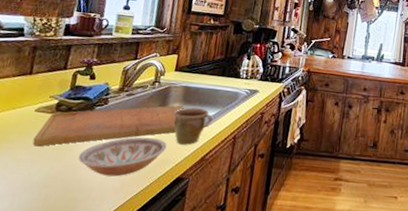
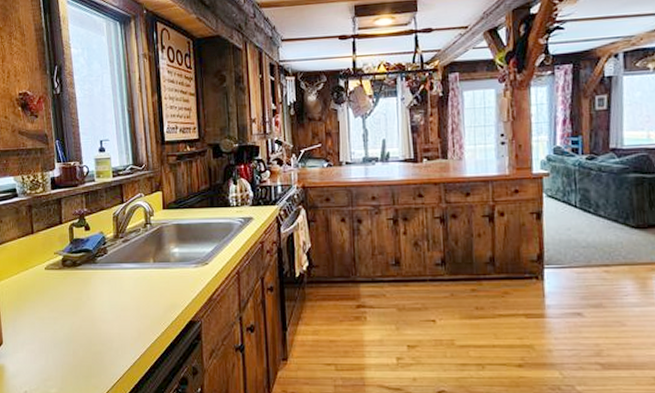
cutting board: present [32,105,184,147] -> none [50,245,180,304]
bowl: present [78,136,167,177] -> none [93,283,172,326]
mug: present [173,107,212,145] -> none [170,246,211,286]

